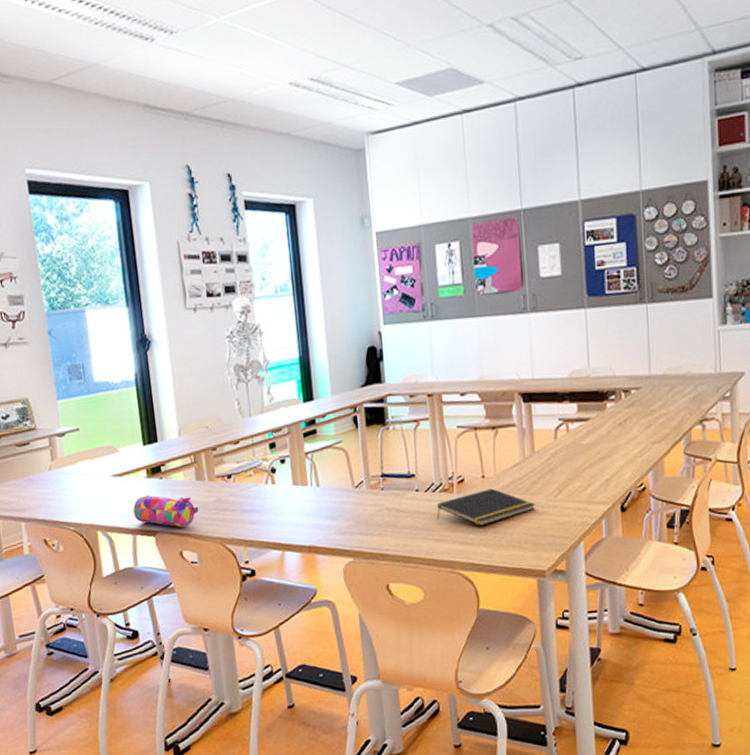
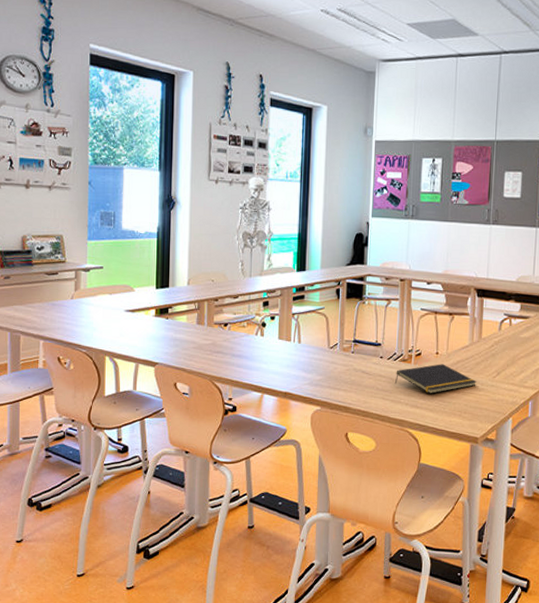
pencil case: present [132,495,199,527] -> none [139,331,196,362]

